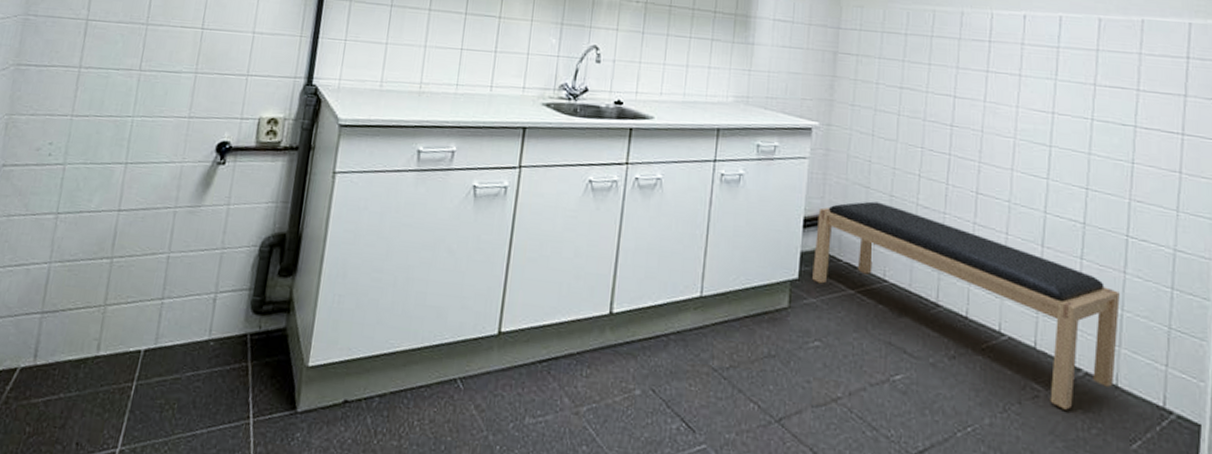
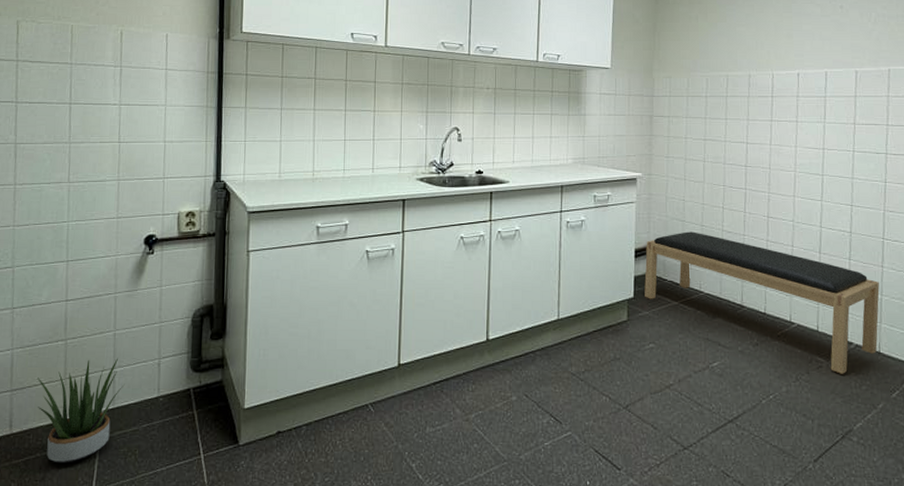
potted plant: none [69,285,172,410] -> present [37,358,125,463]

